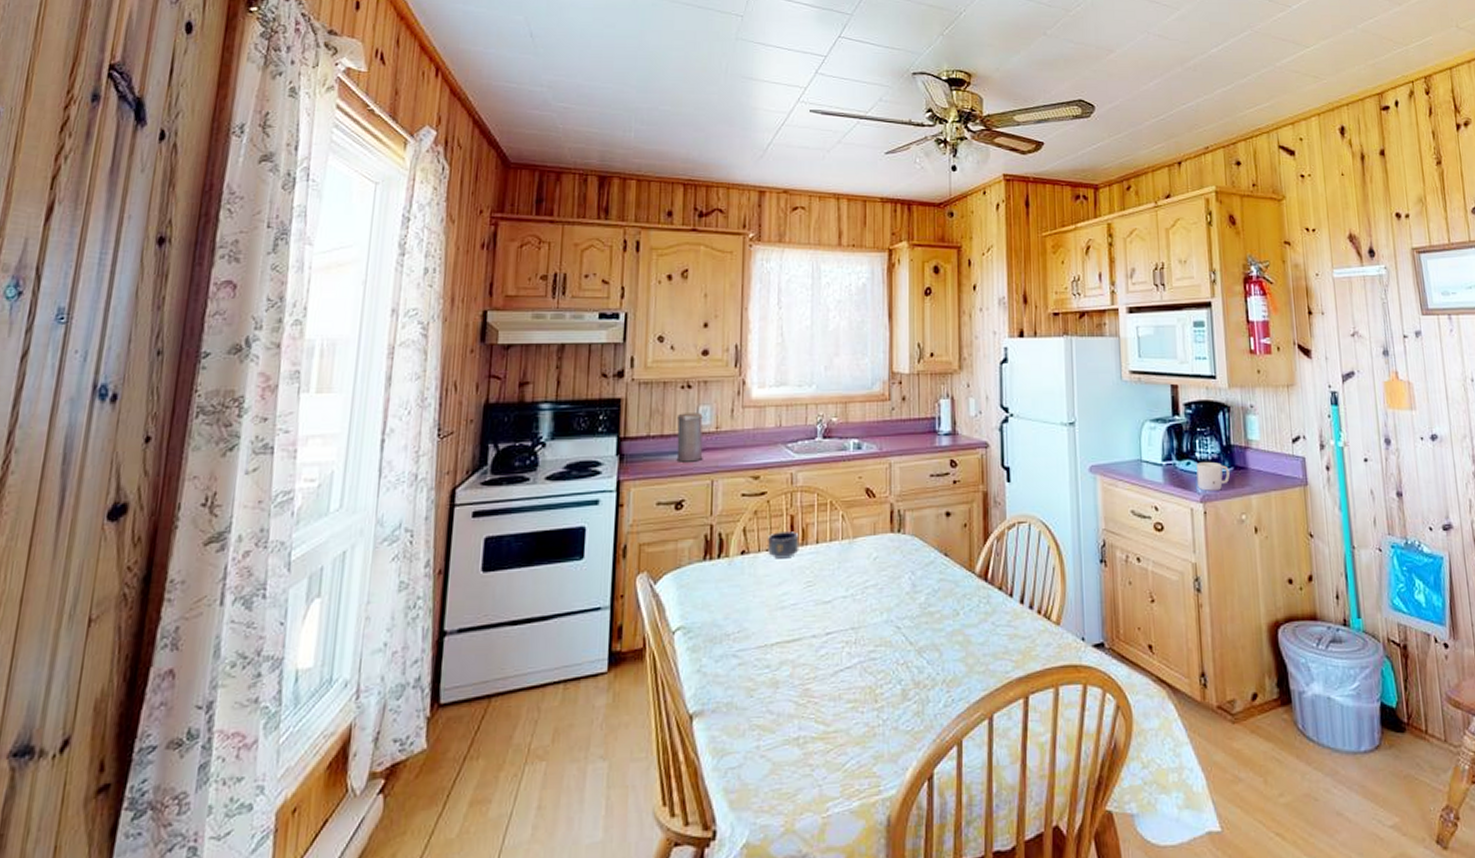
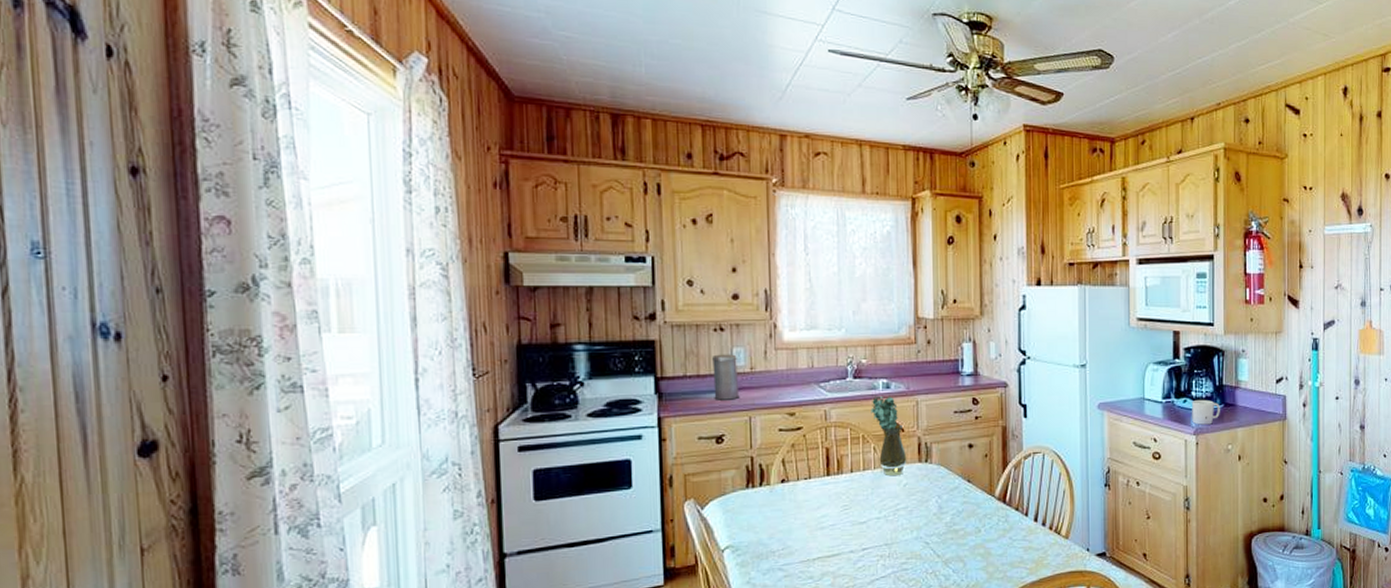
mug: present [766,531,799,559] -> none [804,462,835,486]
vase: none [840,456,878,549] -> present [871,394,907,477]

